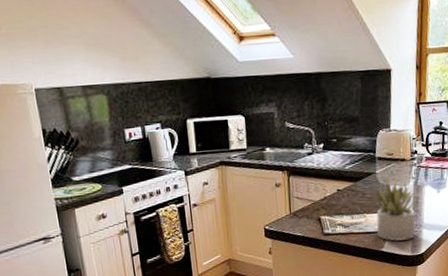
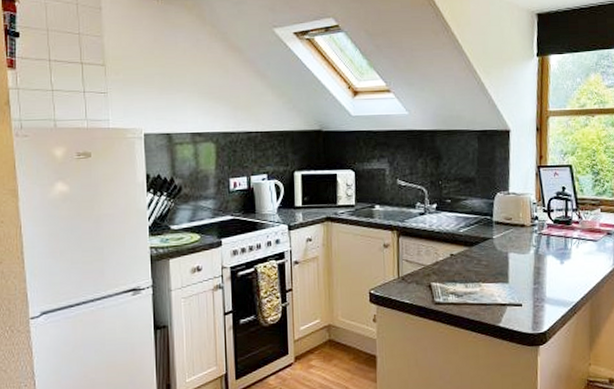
succulent plant: present [374,180,416,242] -> none [490,247,538,316]

